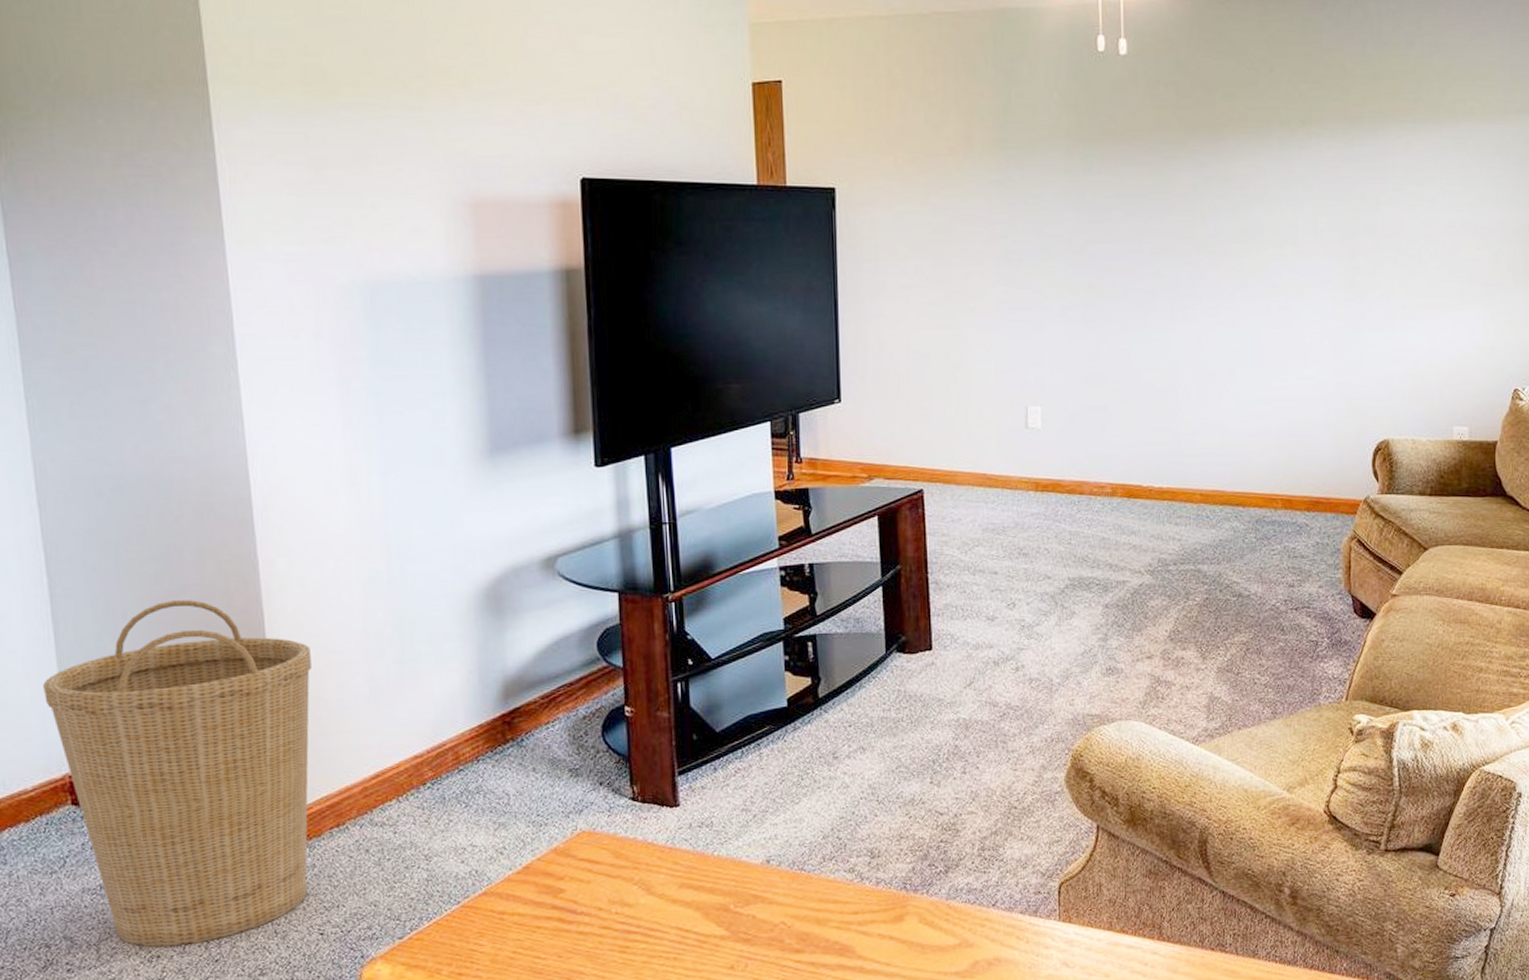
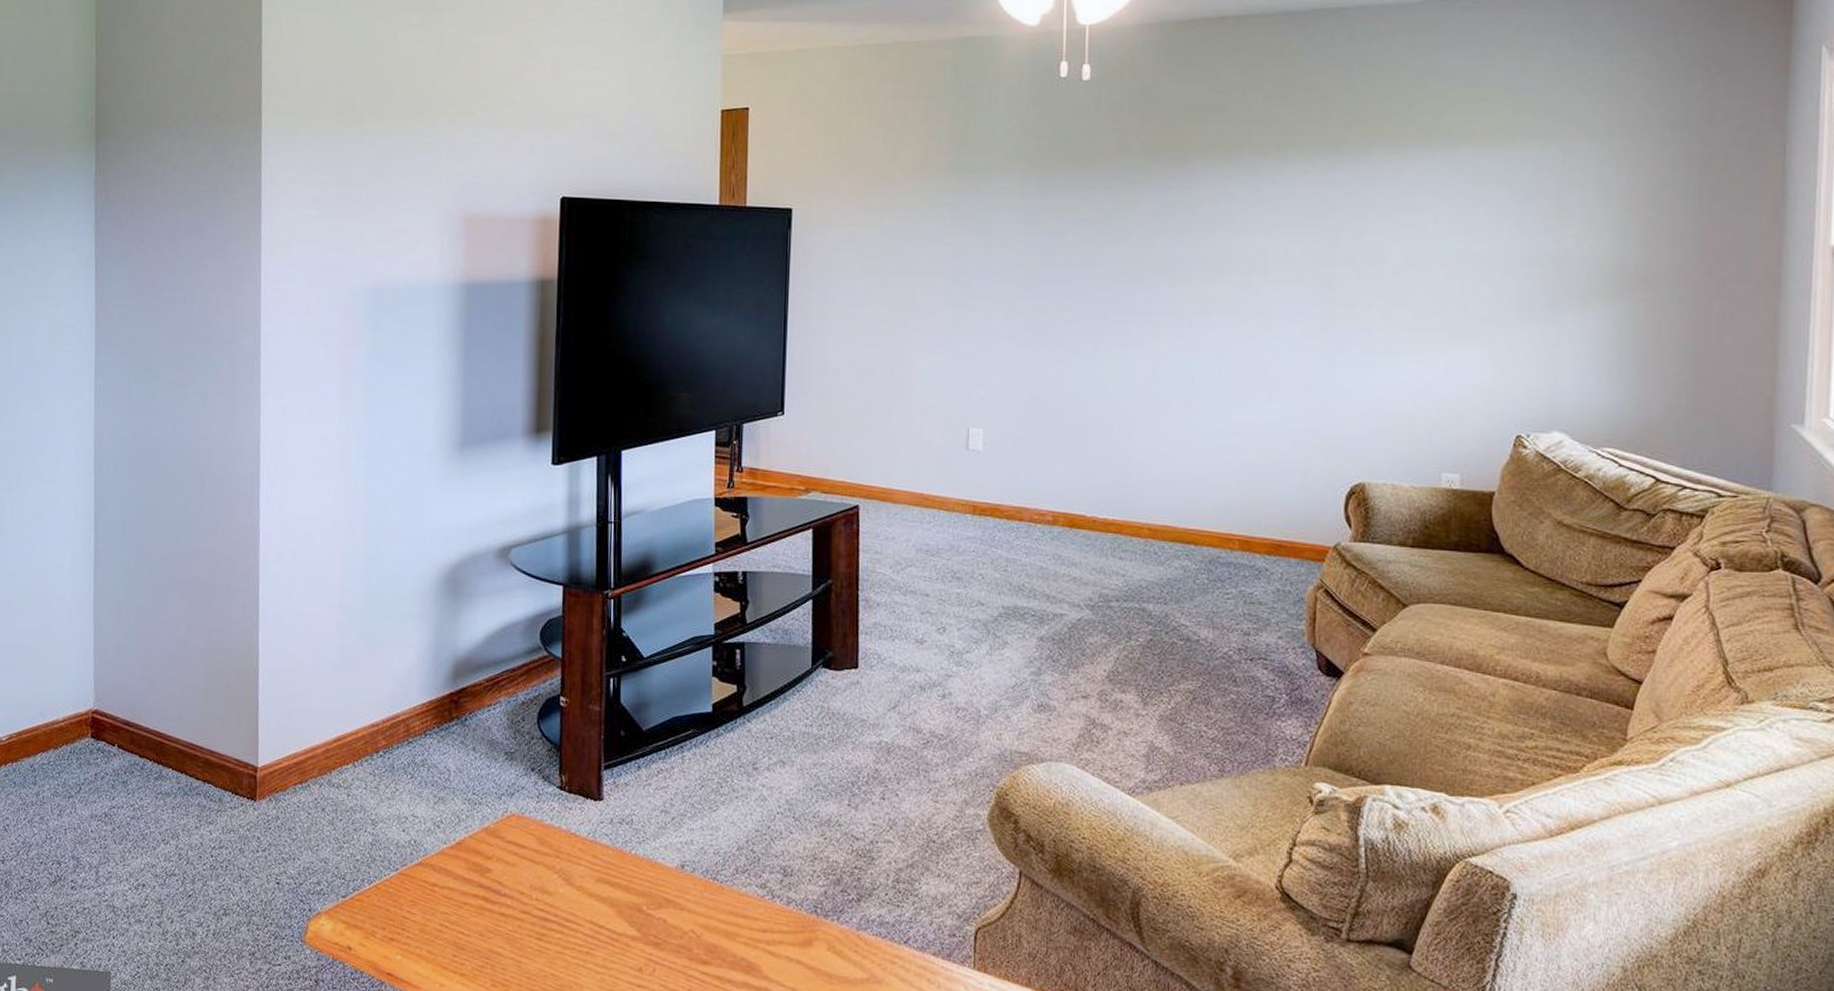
basket: present [43,600,312,947] -> none [81,562,294,878]

